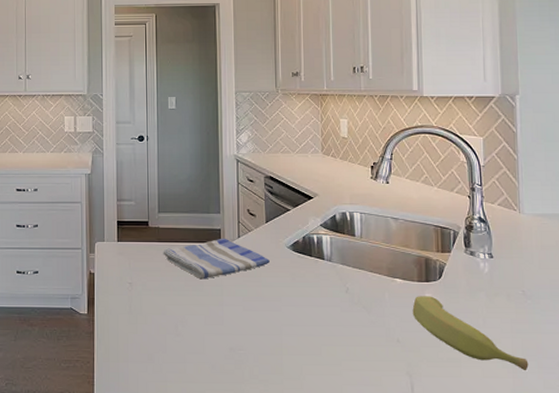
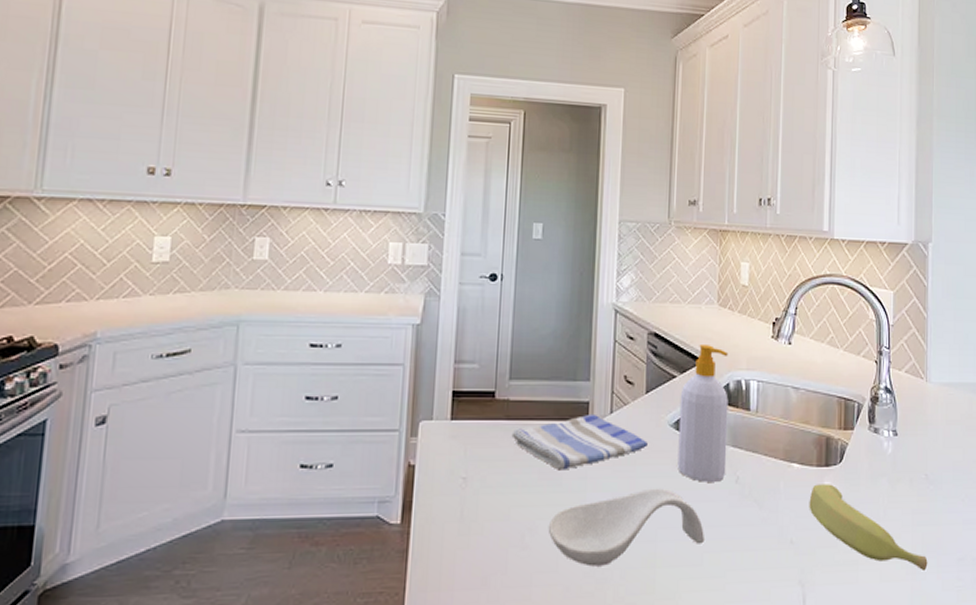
spoon rest: none [195,295,321,351] -> present [548,488,704,567]
soap bottle: none [294,184,337,291] -> present [677,343,729,482]

